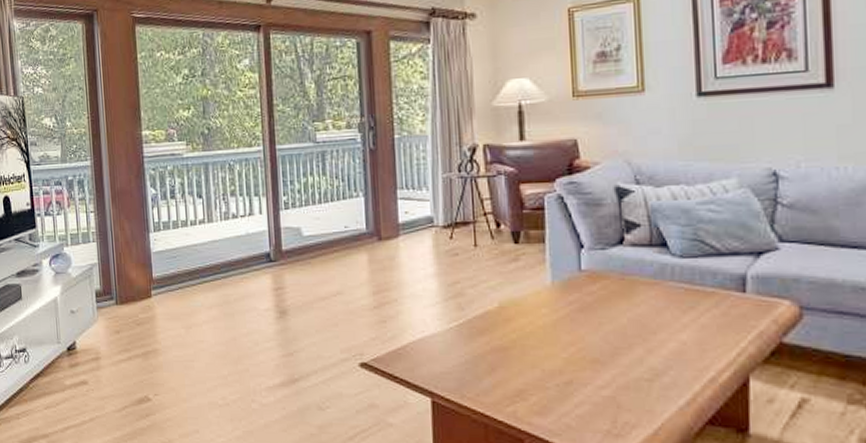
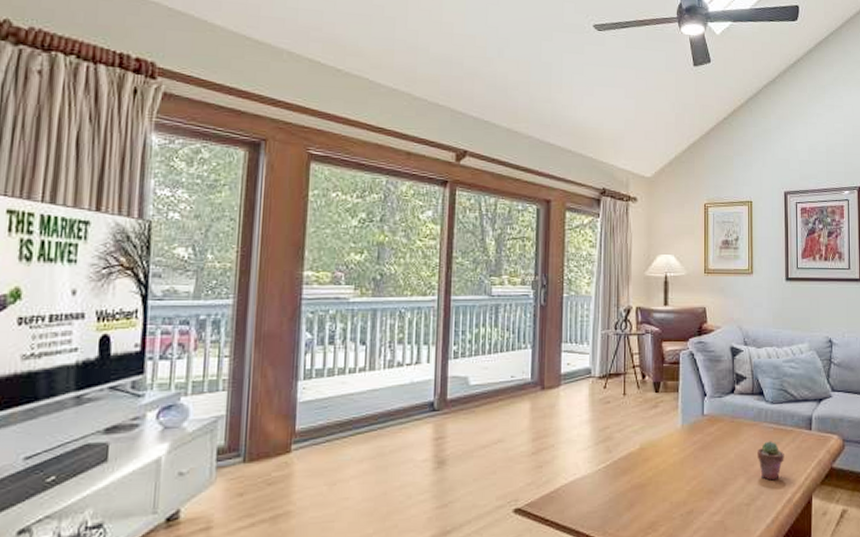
potted succulent: none [661,304,703,354] -> present [758,441,784,481]

